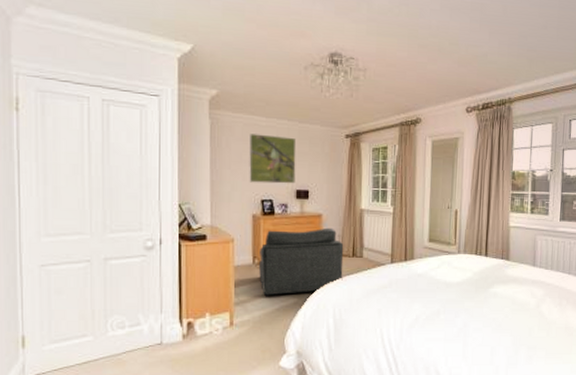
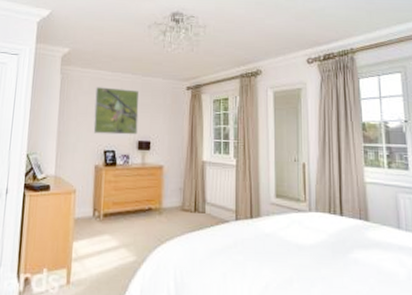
armchair: present [259,227,344,296] -> none [98,180,185,252]

